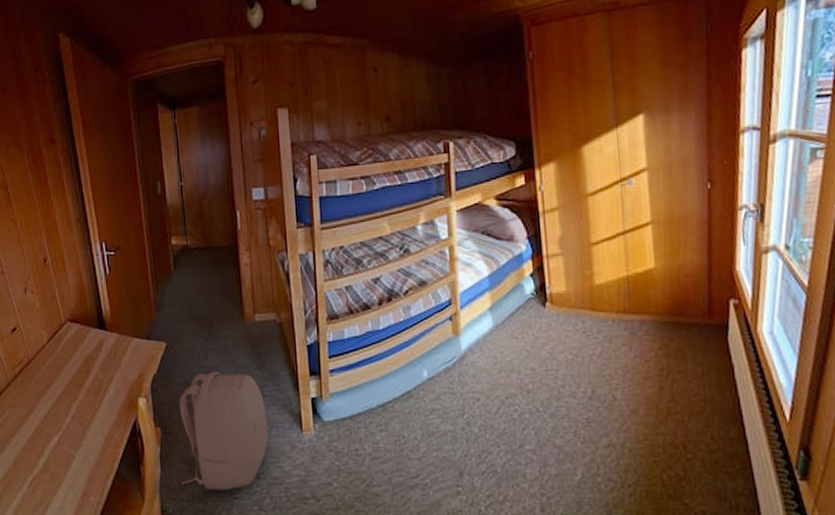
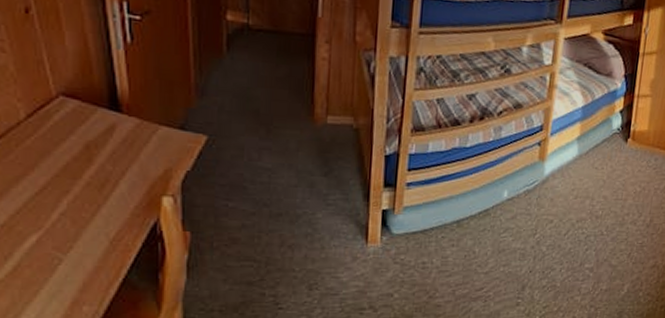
backpack: present [179,372,269,491] -> none [214,174,329,300]

